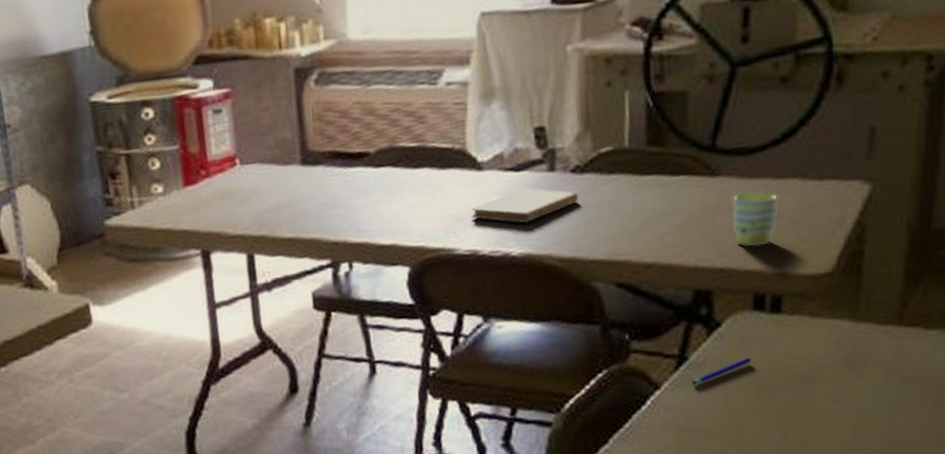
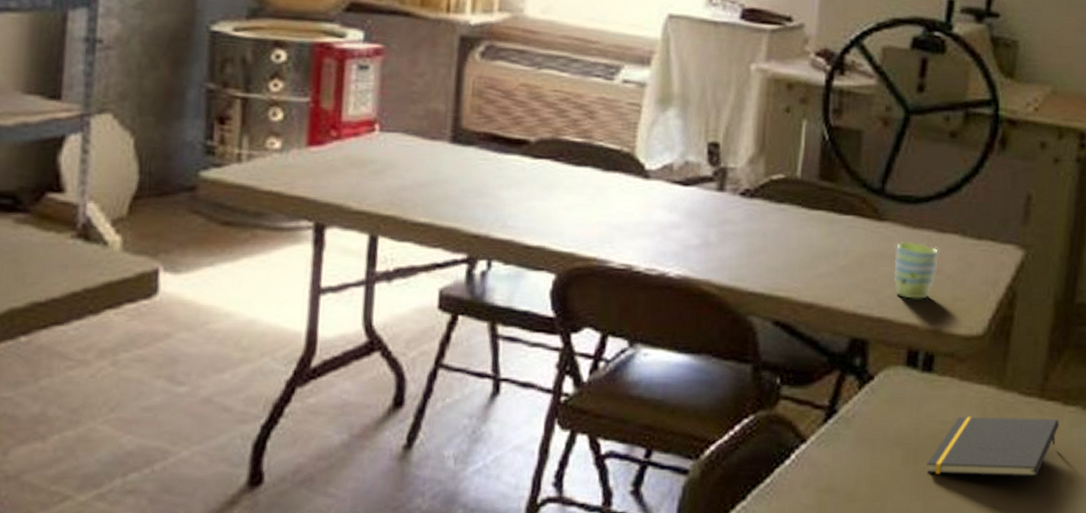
notebook: present [471,188,579,224] -> none [631,204,746,243]
pen: present [691,357,752,385] -> none [838,416,900,442]
notepad: none [783,343,921,406] -> present [927,417,1059,477]

